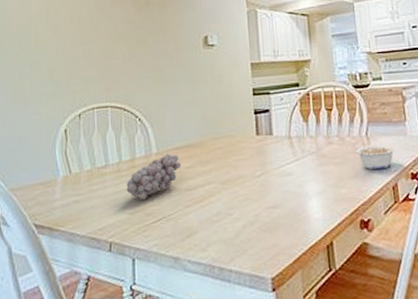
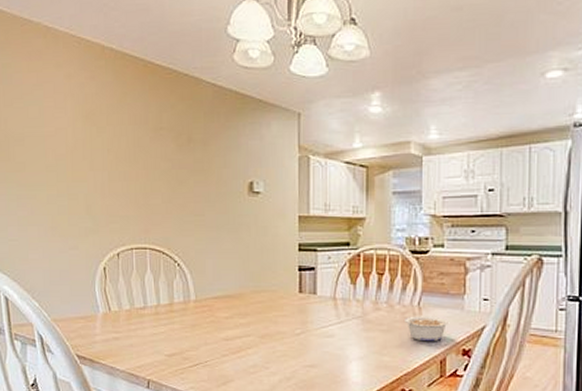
fruit: present [126,153,182,201] -> none [164,301,220,345]

